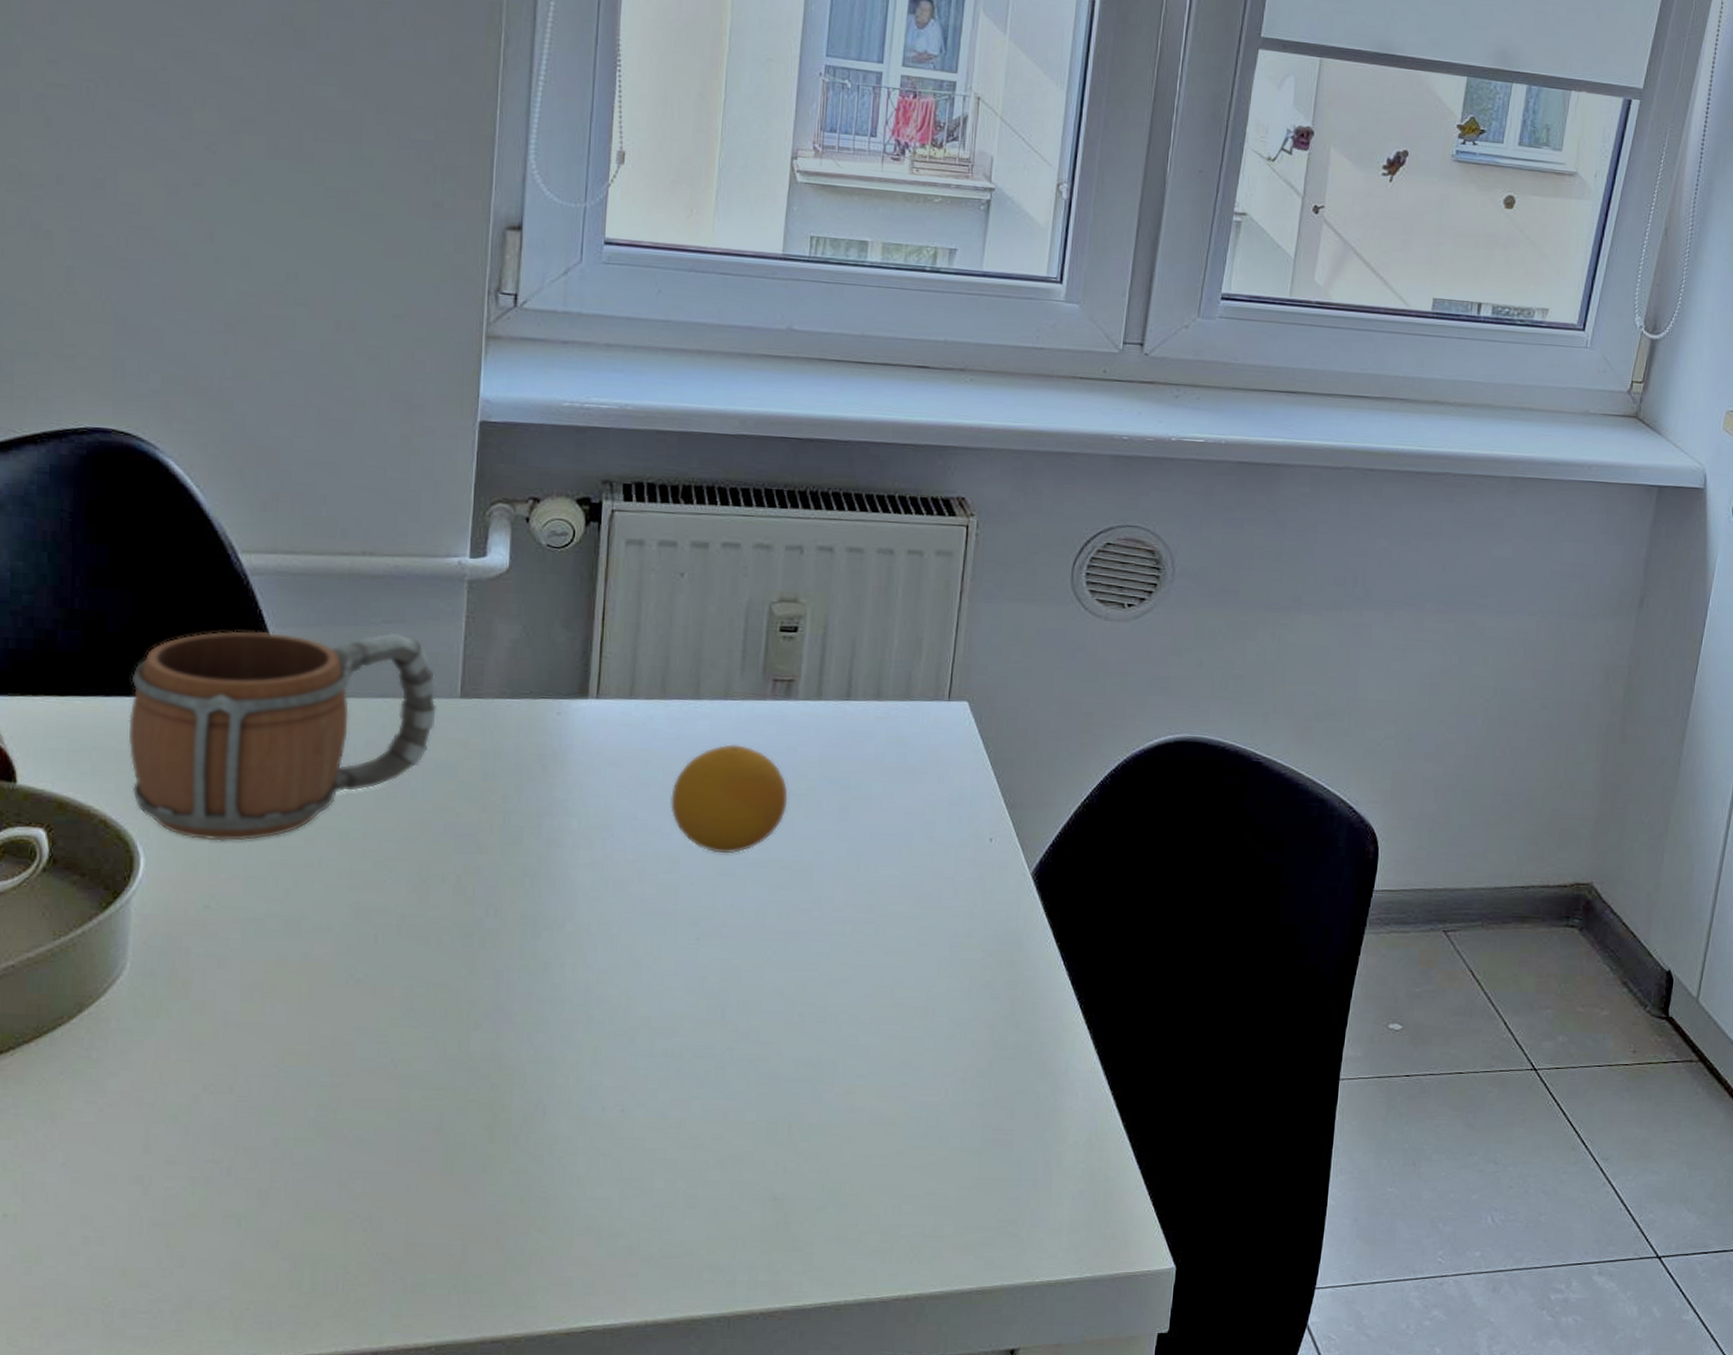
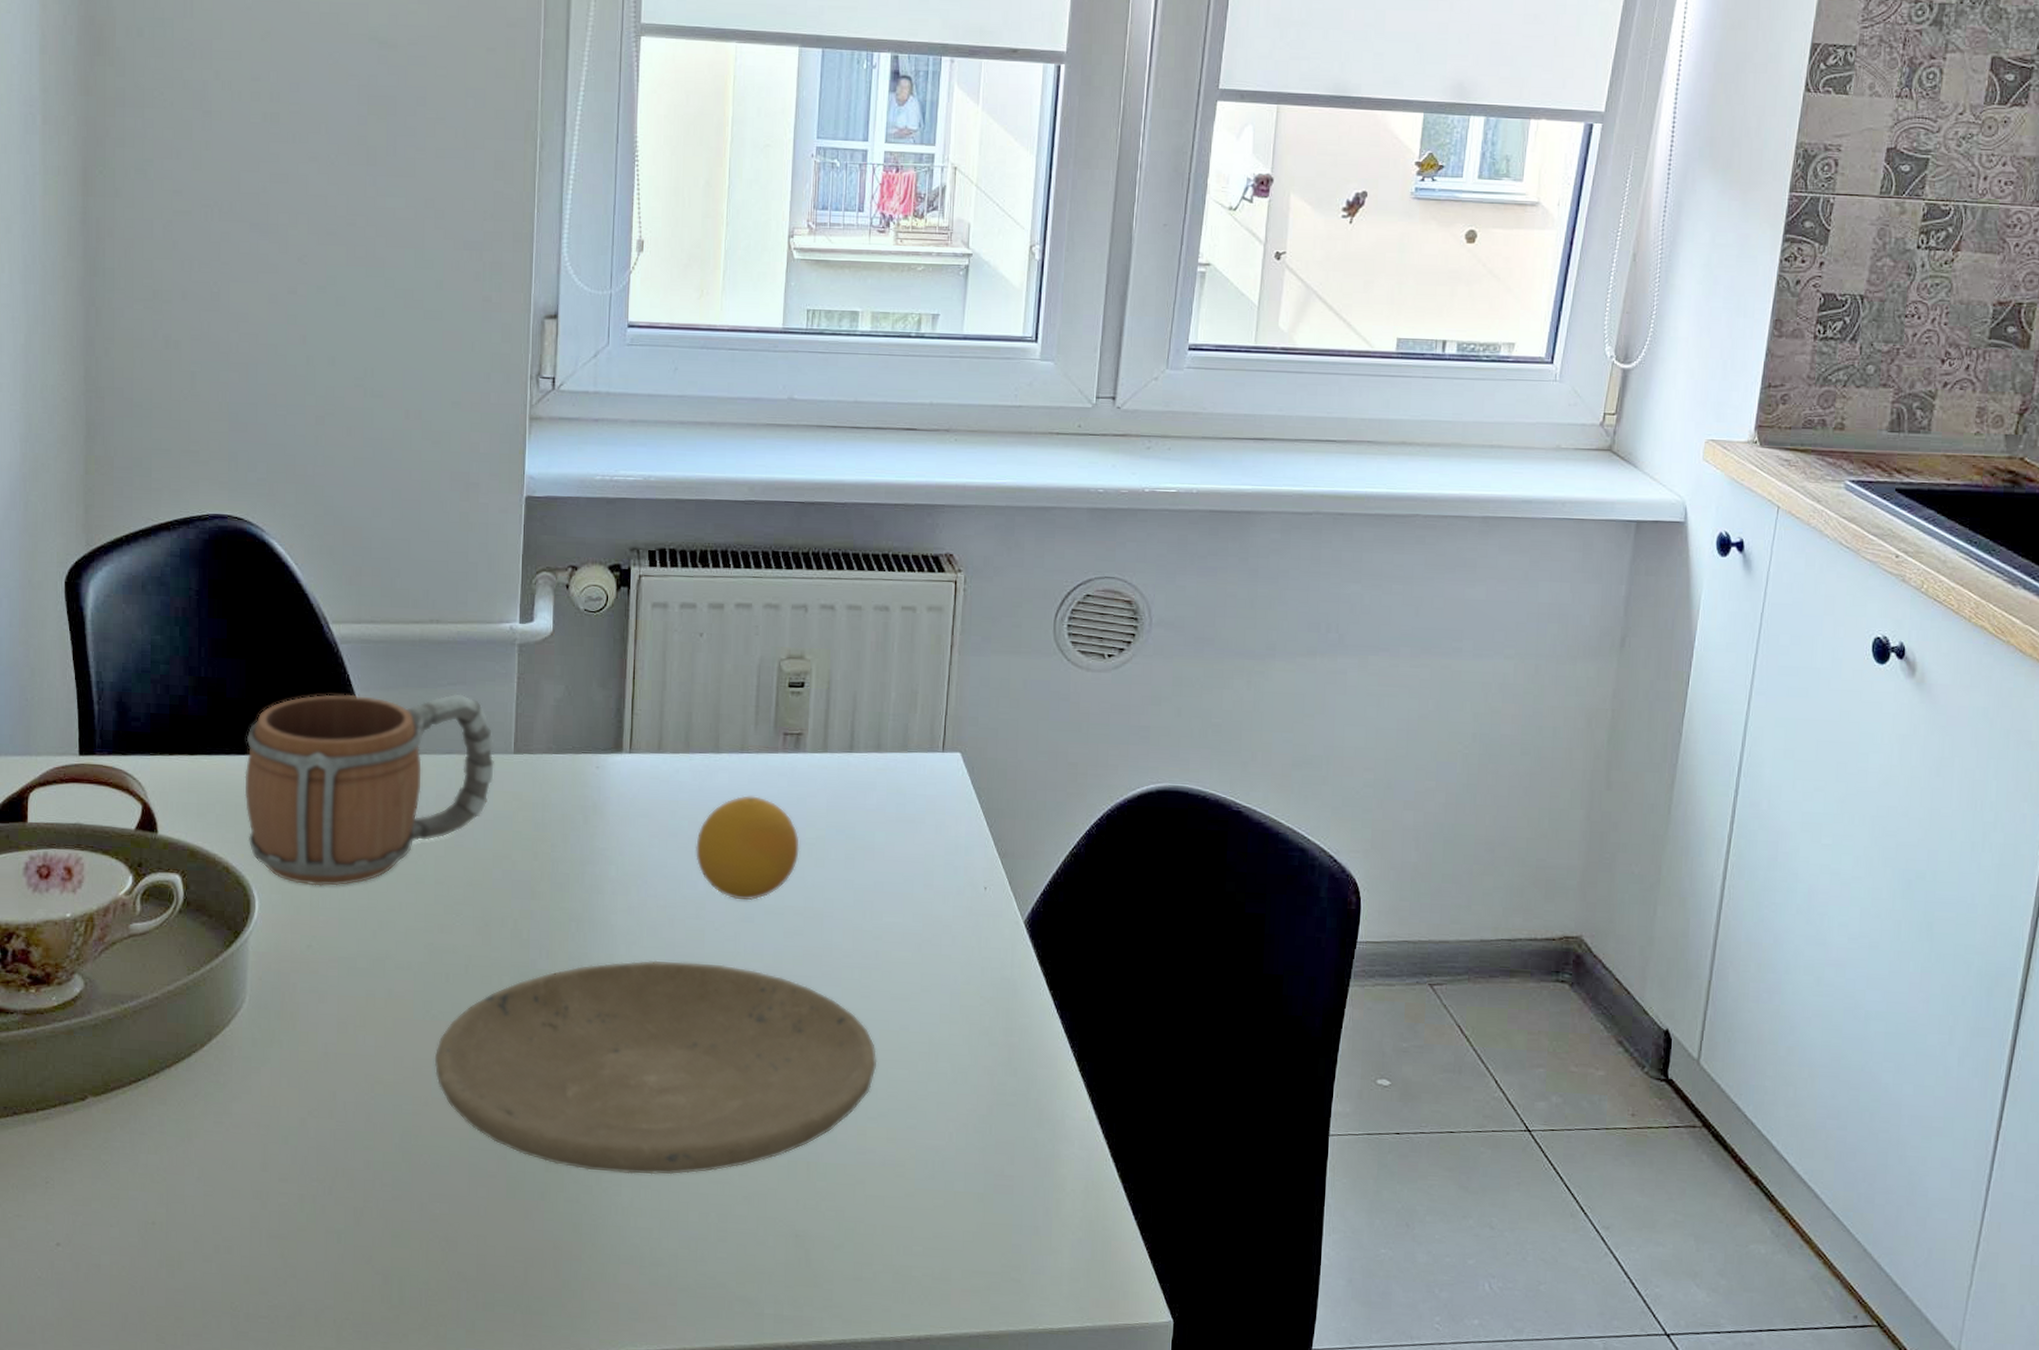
plate: none [358,917,869,1143] -> present [434,960,877,1175]

